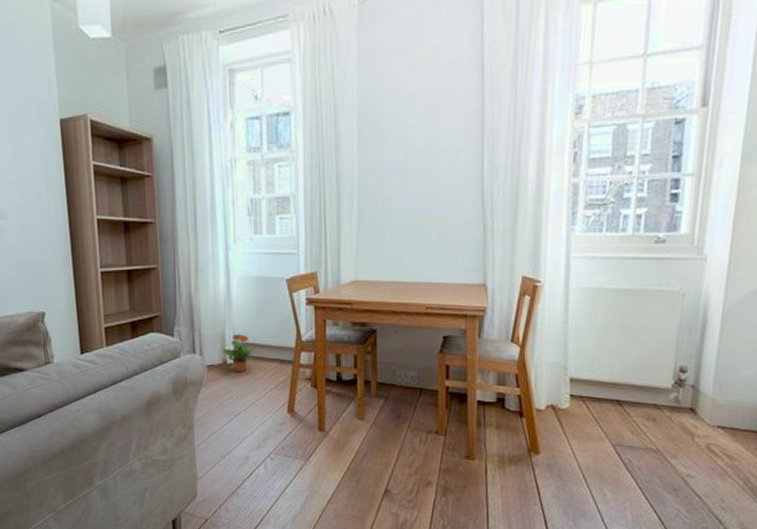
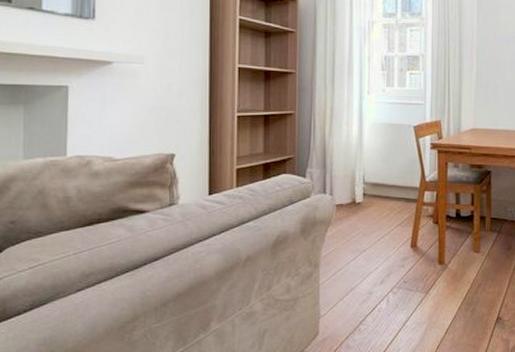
potted plant: present [222,333,255,373] -> none [352,174,382,211]

